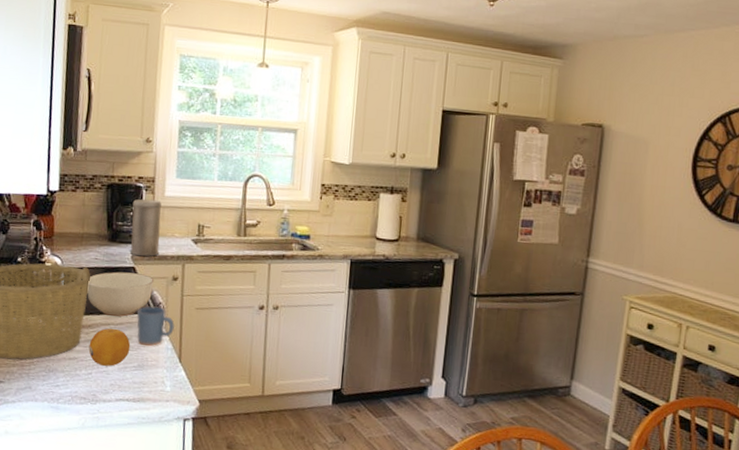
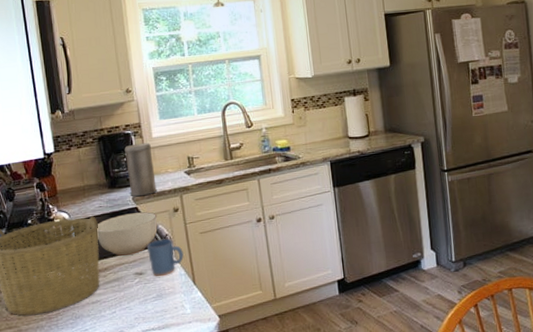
fruit: present [88,328,131,366] -> none [108,266,147,303]

